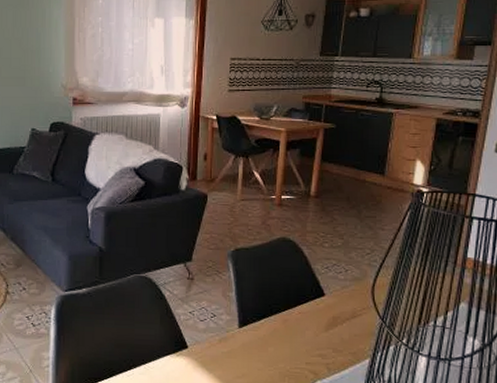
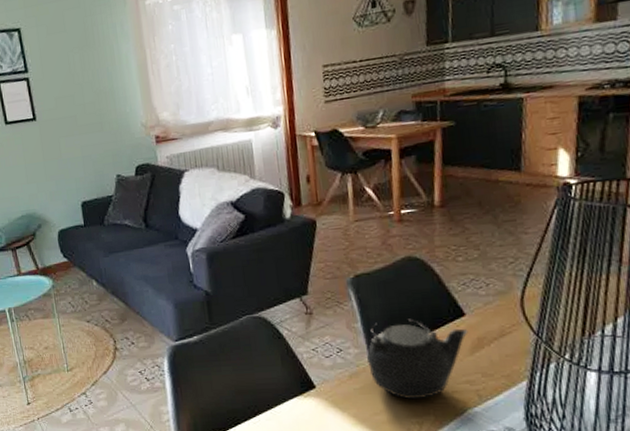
teapot: none [237,293,326,368] -> present [367,318,469,400]

